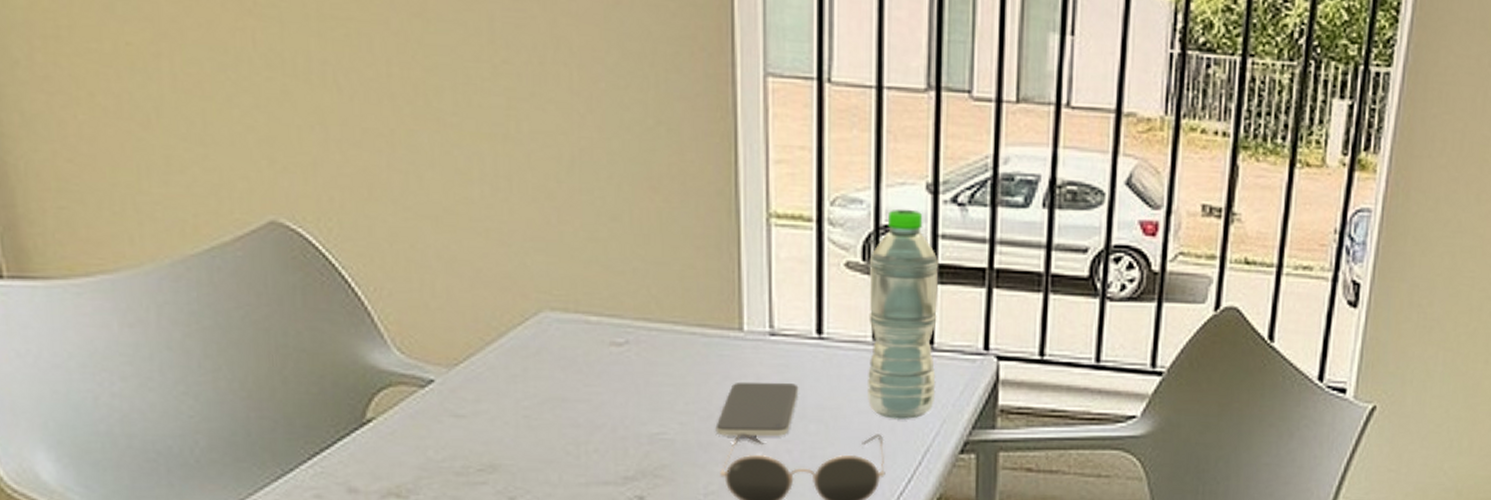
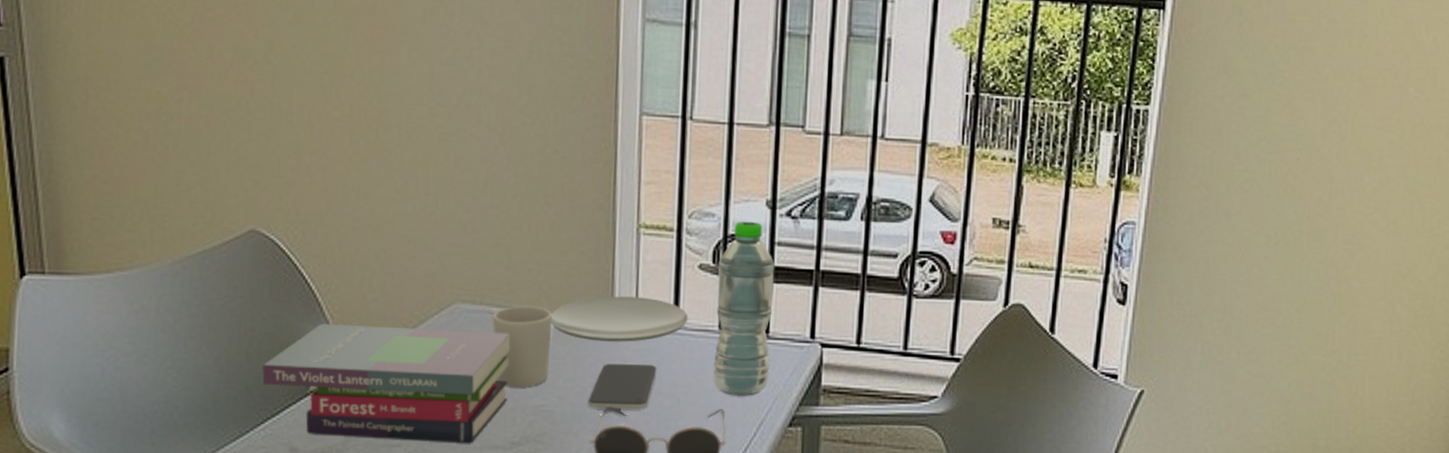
books: none [303,337,617,478] -> present [262,323,511,443]
mug: none [591,313,667,413] -> present [492,305,553,388]
plate: none [665,301,835,357] -> present [551,296,689,342]

